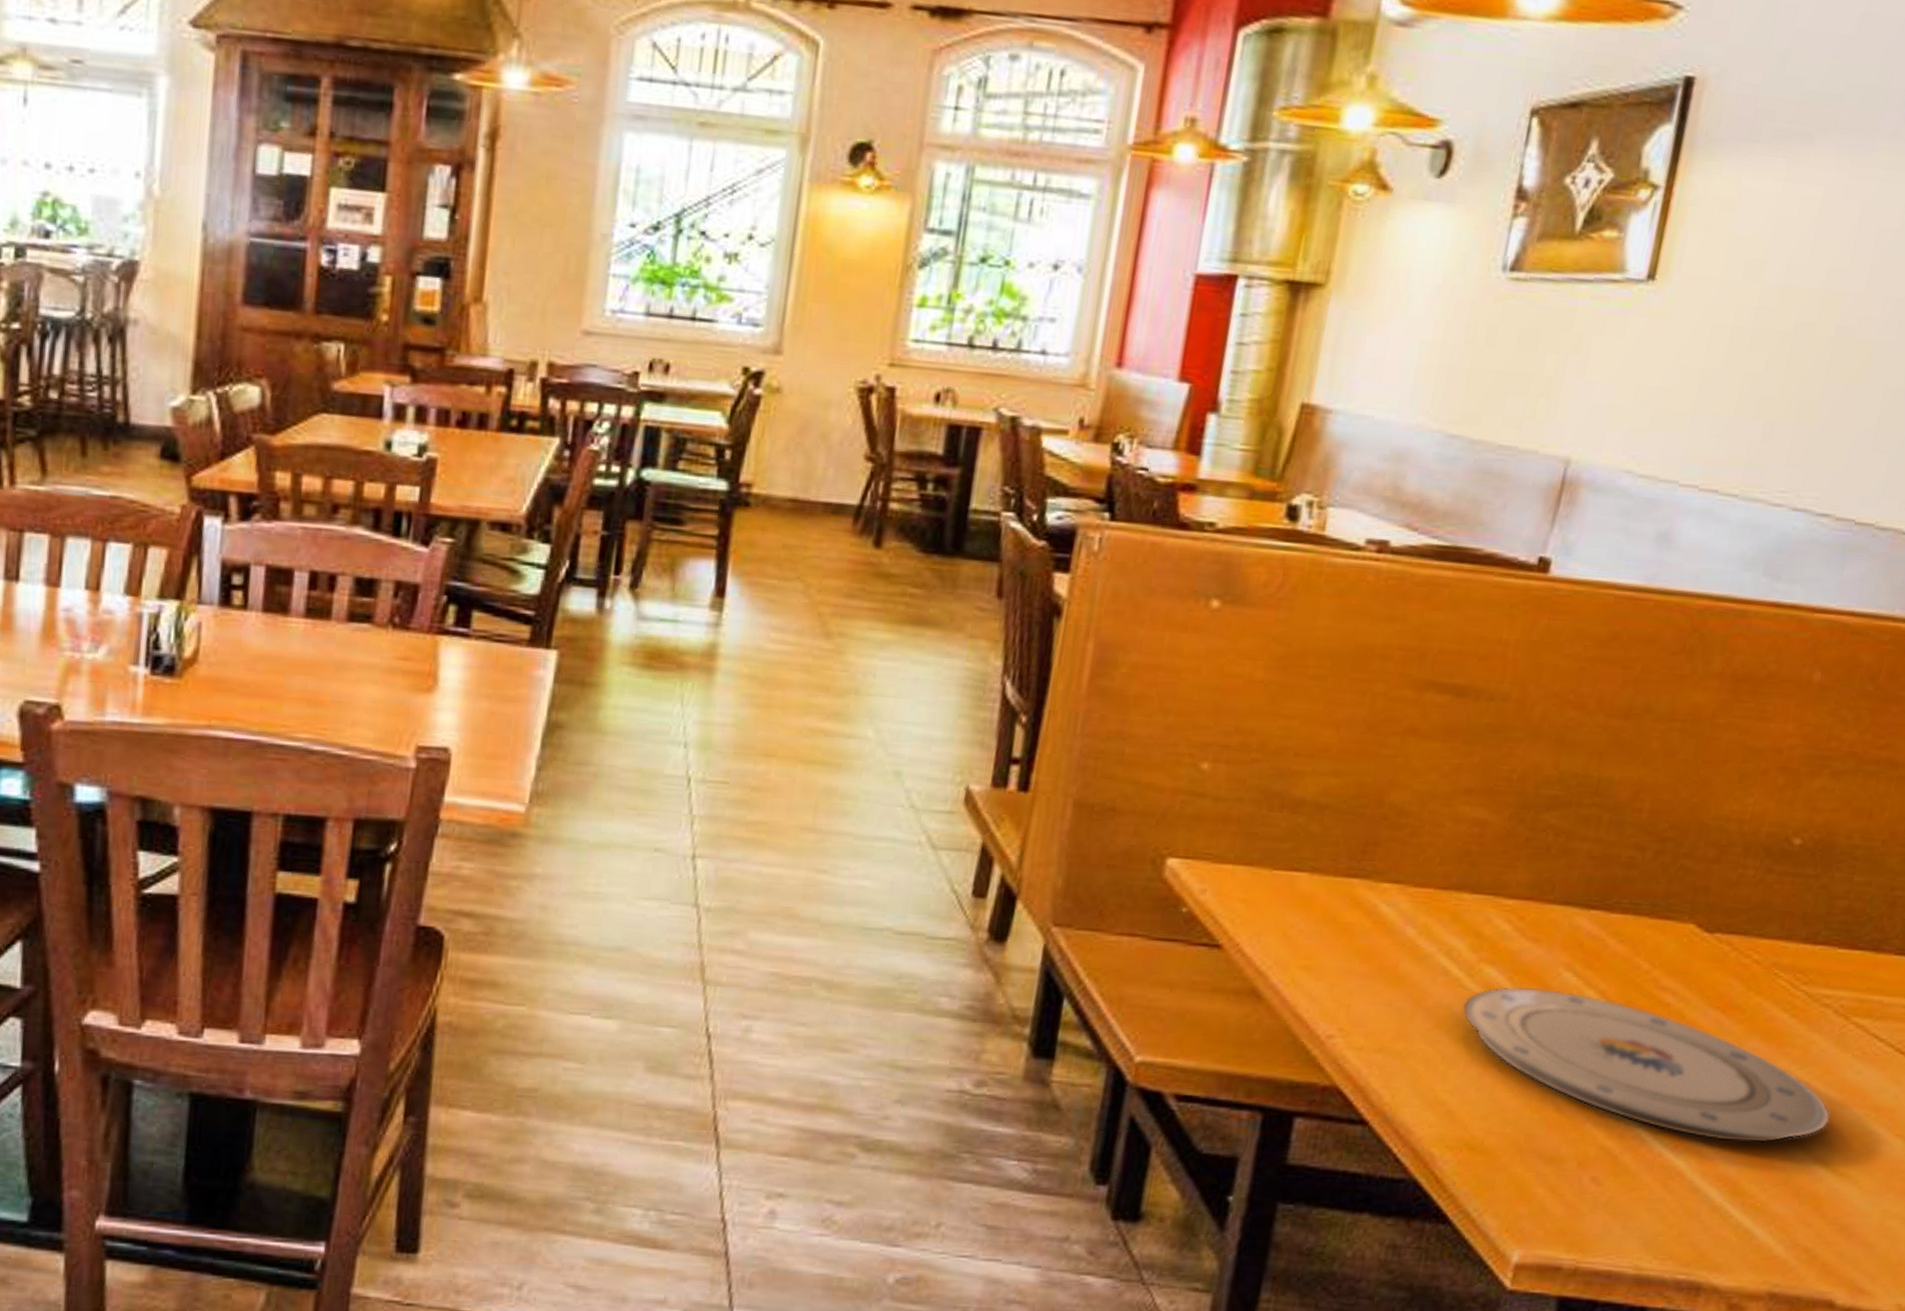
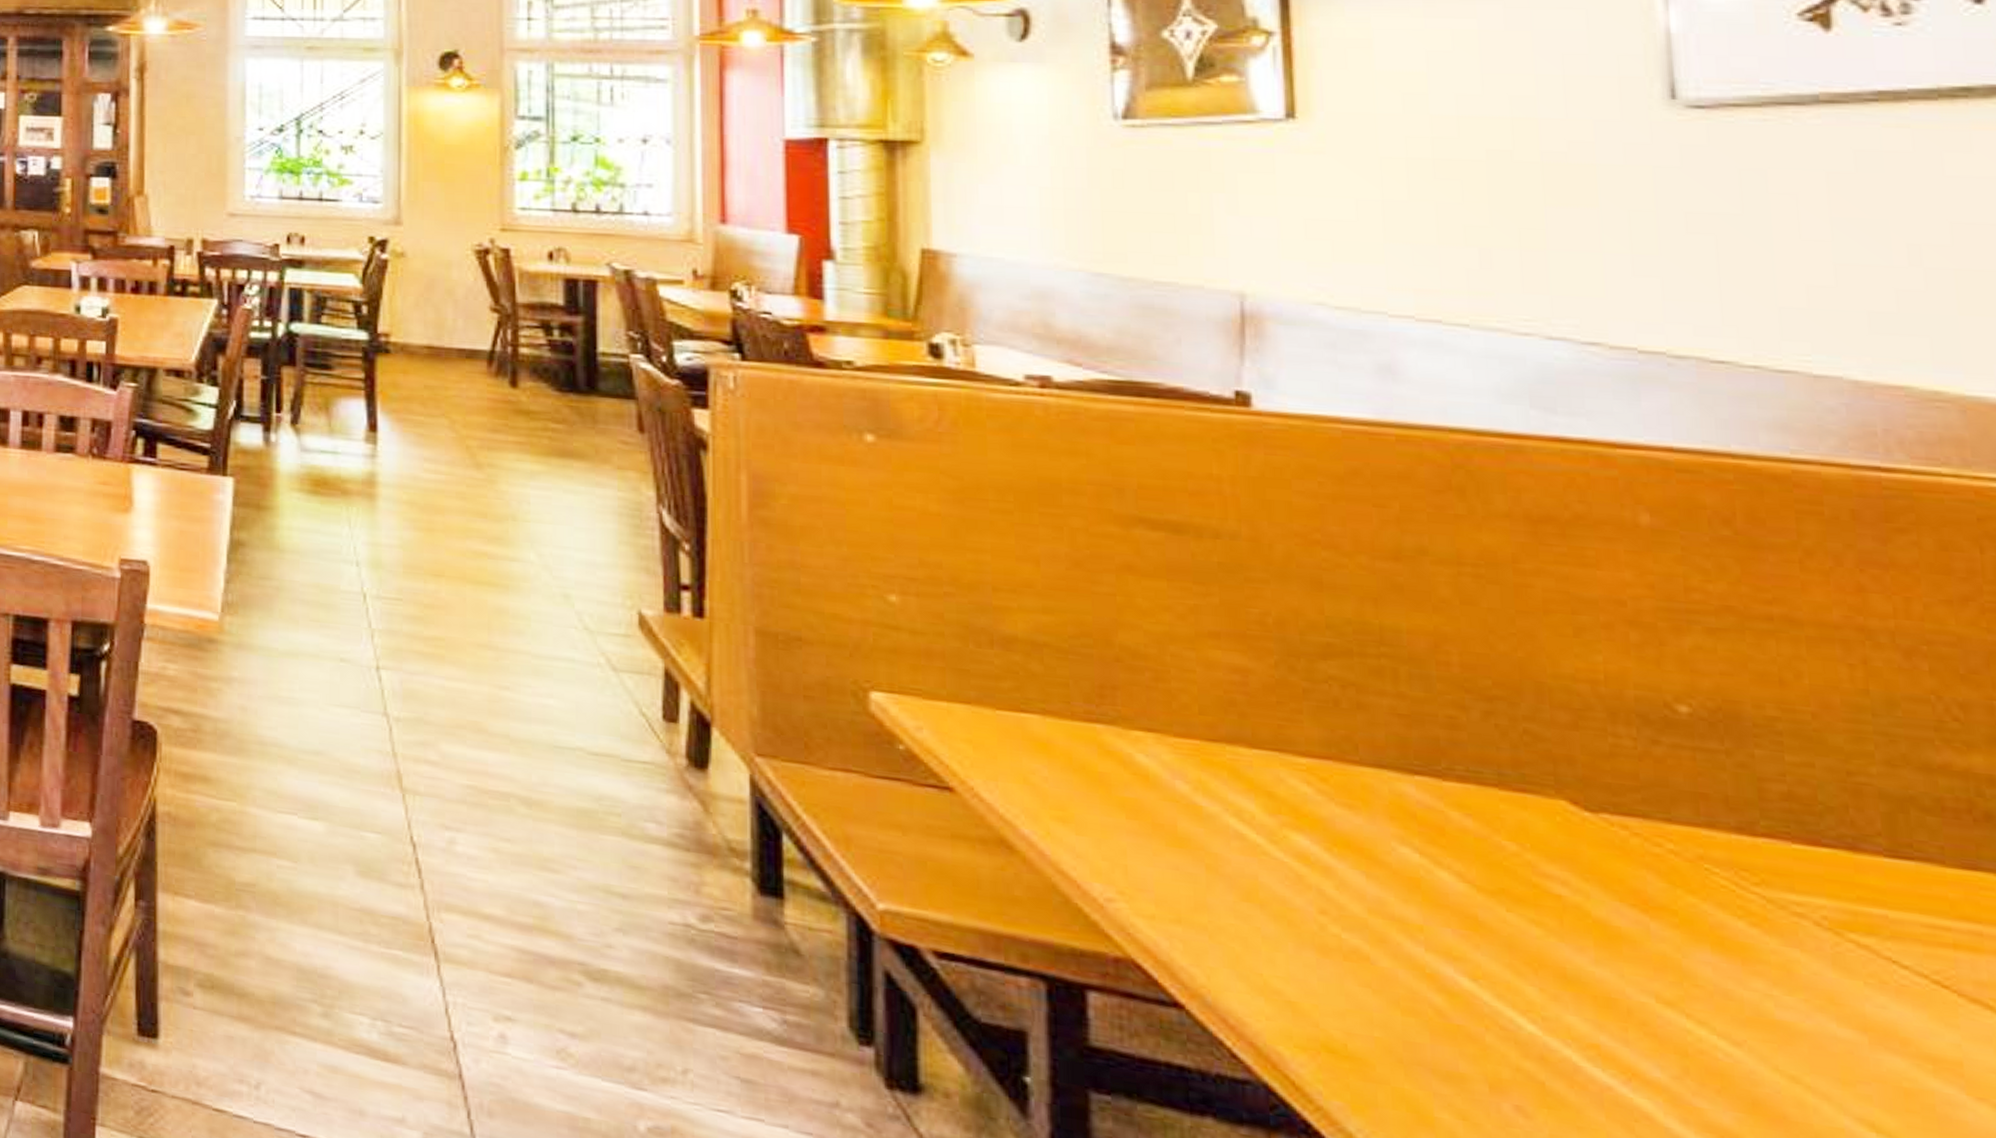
plate: present [1463,986,1830,1144] -> none [1273,858,1859,1089]

